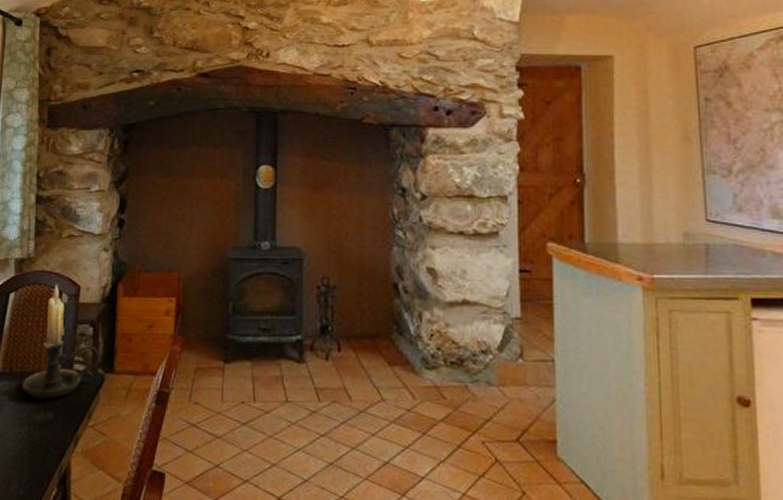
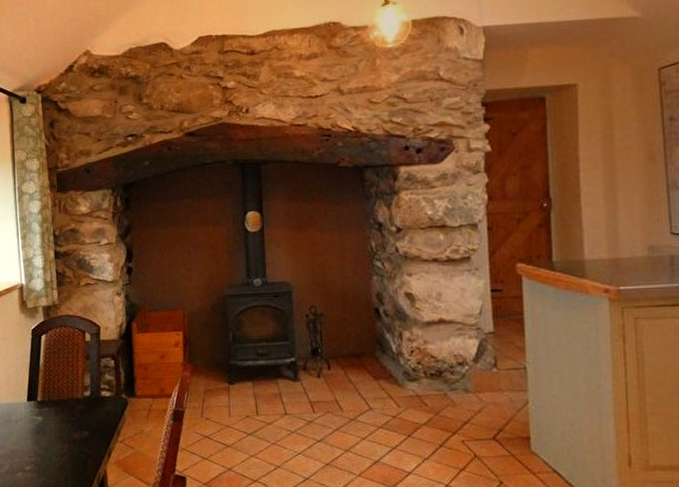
candle holder: present [22,284,100,399] -> none [60,326,122,421]

